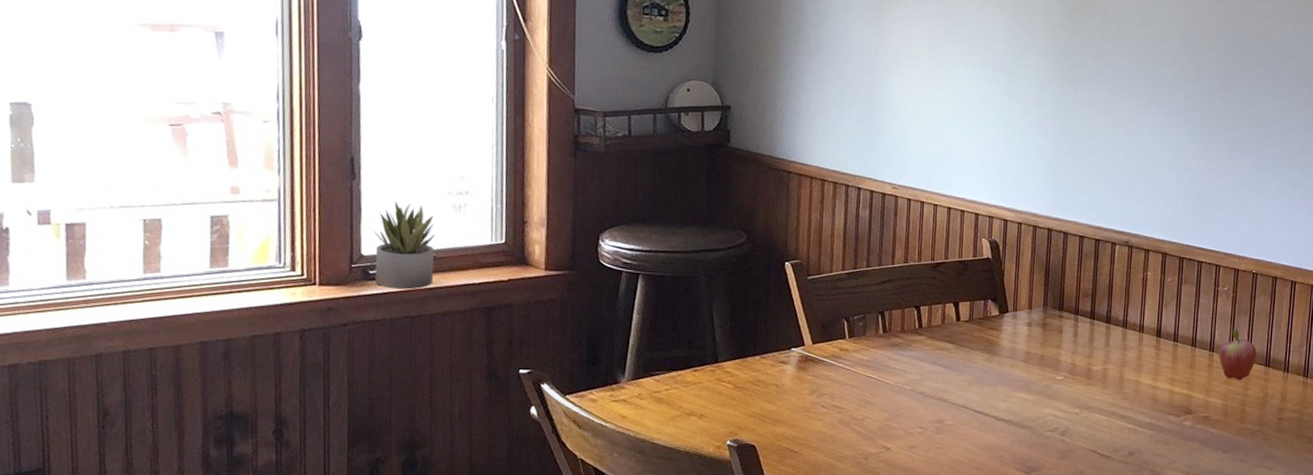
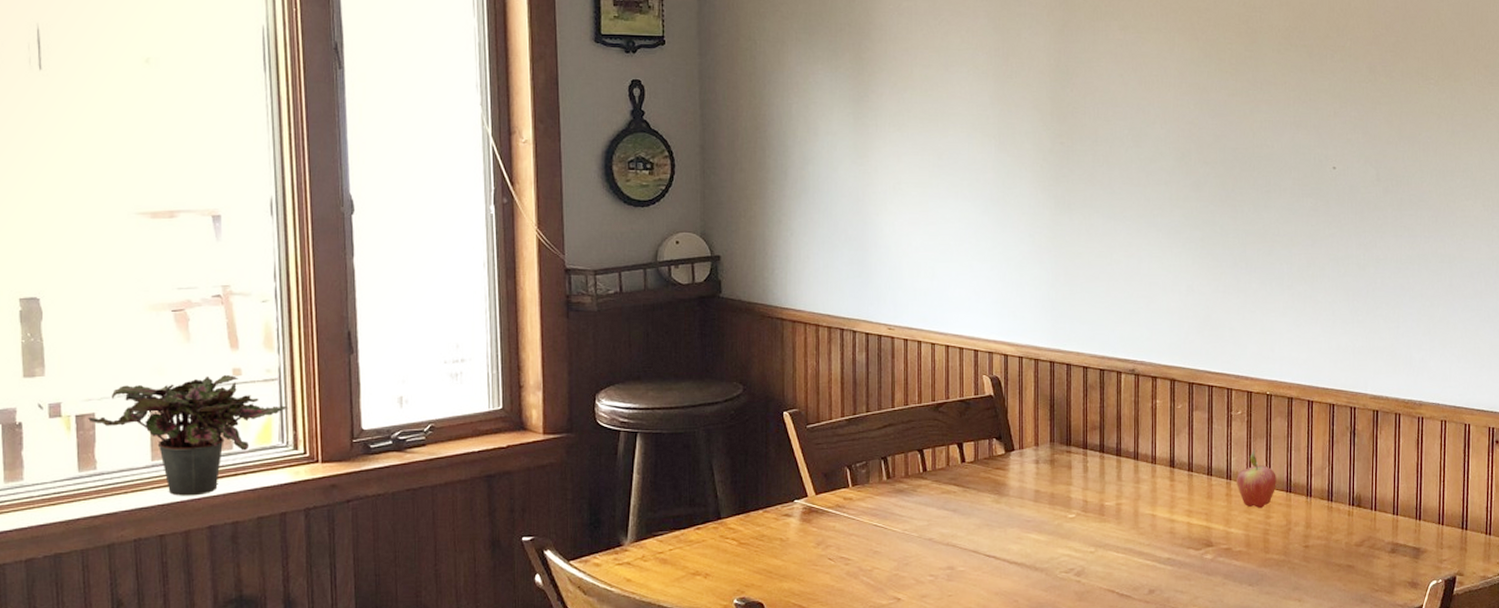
potted plant: none [77,192,287,311] -> present [87,374,289,496]
succulent plant: present [373,202,435,290] -> none [372,374,434,462]

